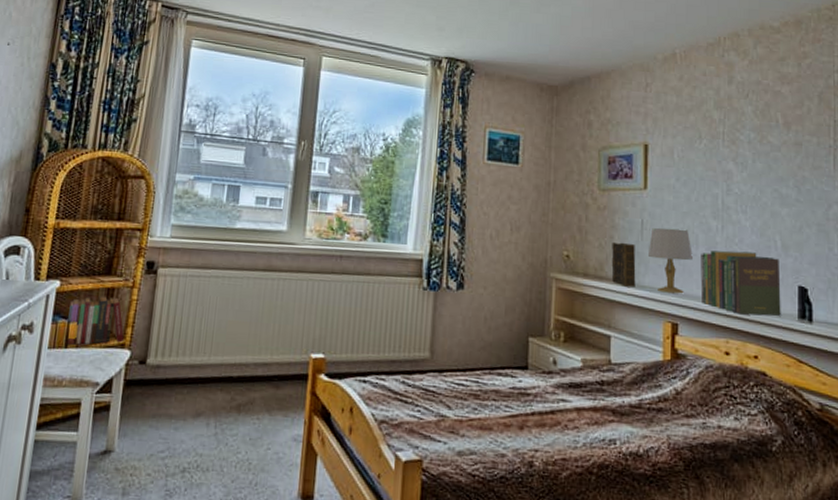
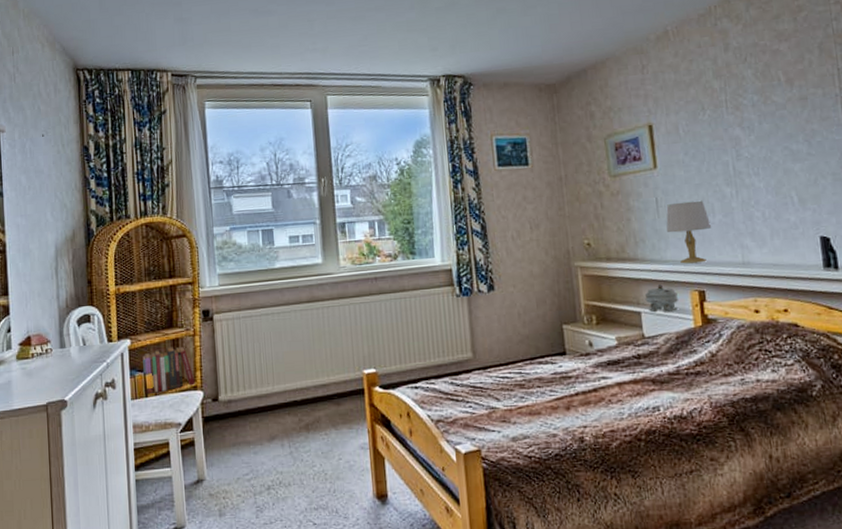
book: present [611,241,636,288] -> none [630,222,659,264]
decorative box: none [617,310,651,342] -> present [644,284,679,314]
books: present [700,250,781,316] -> none [718,211,806,273]

